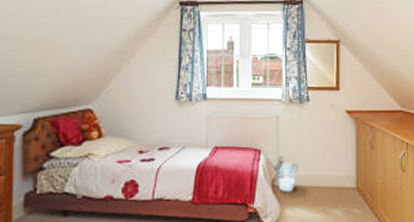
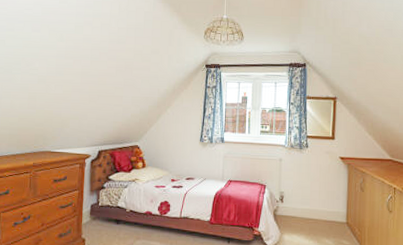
waste basket: present [275,162,299,192] -> none [277,196,297,221]

